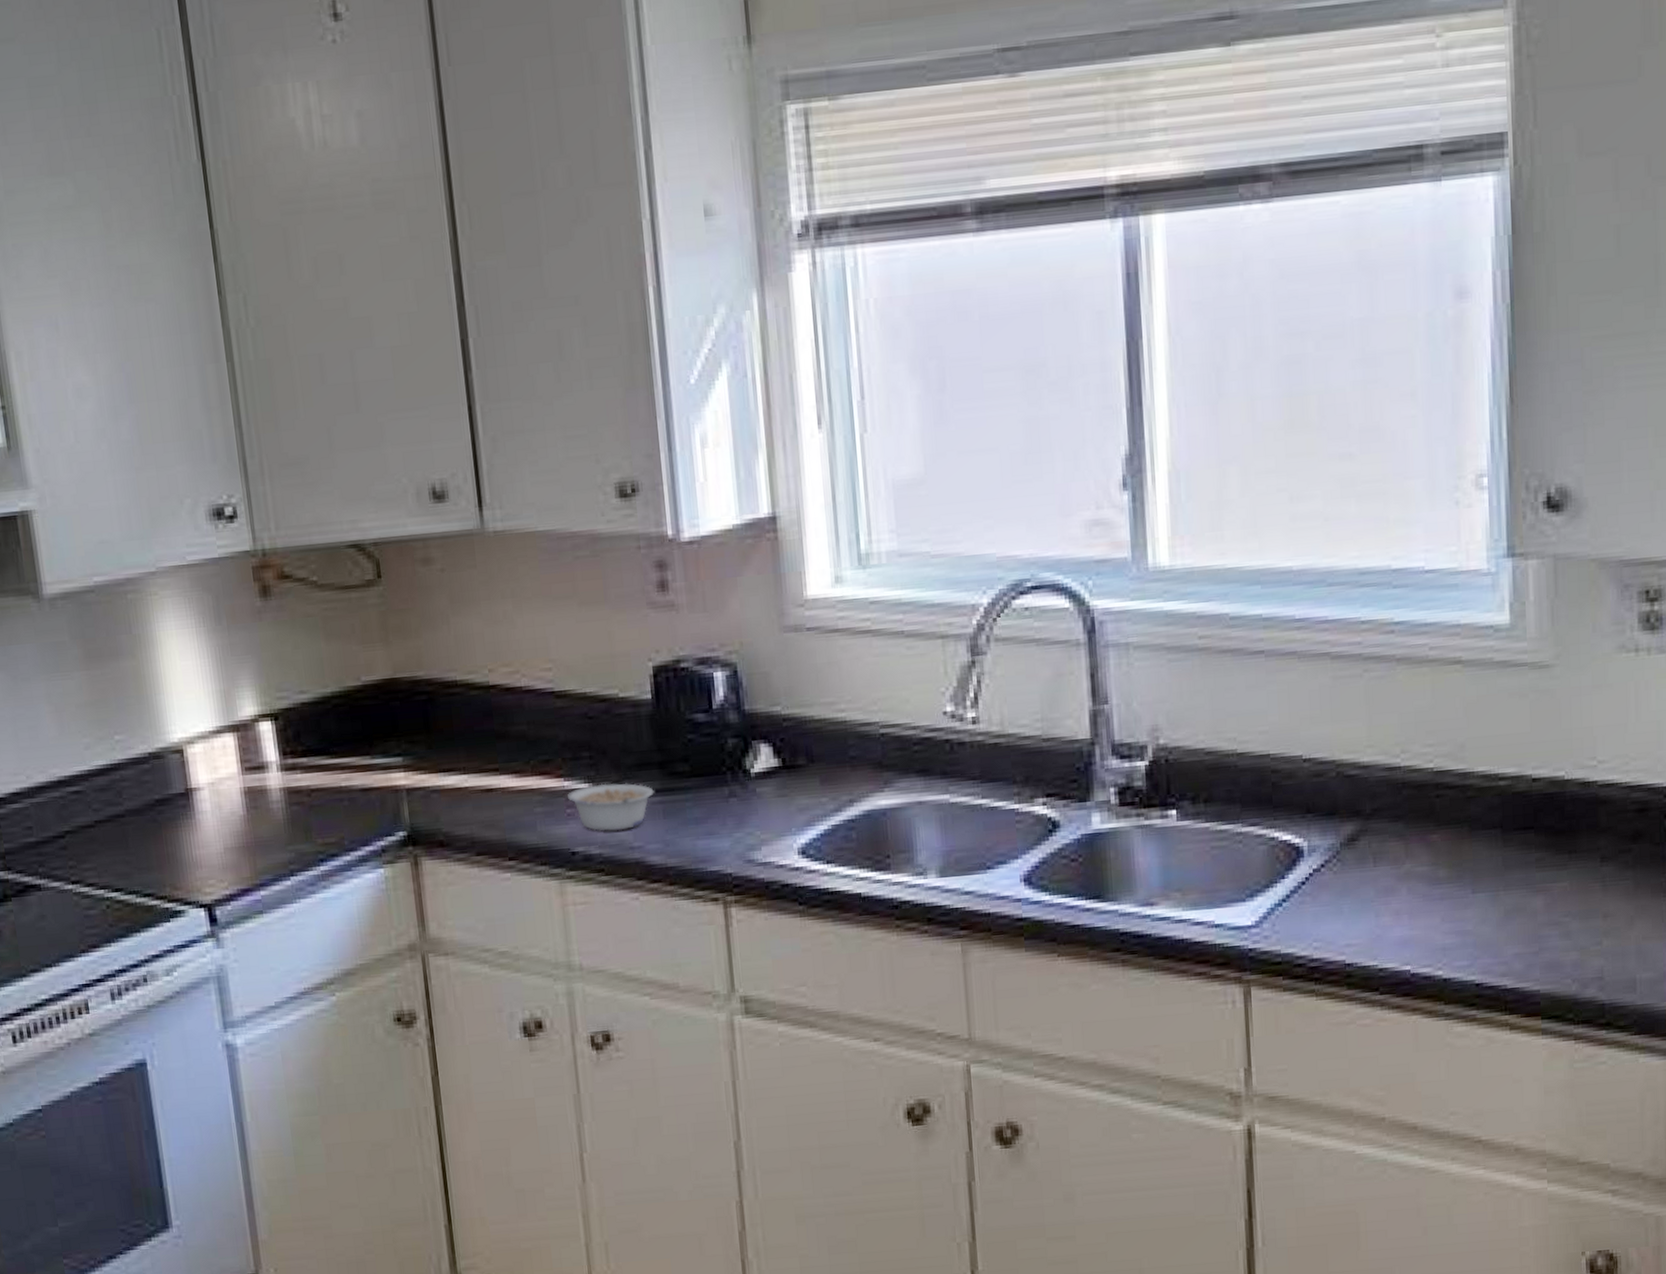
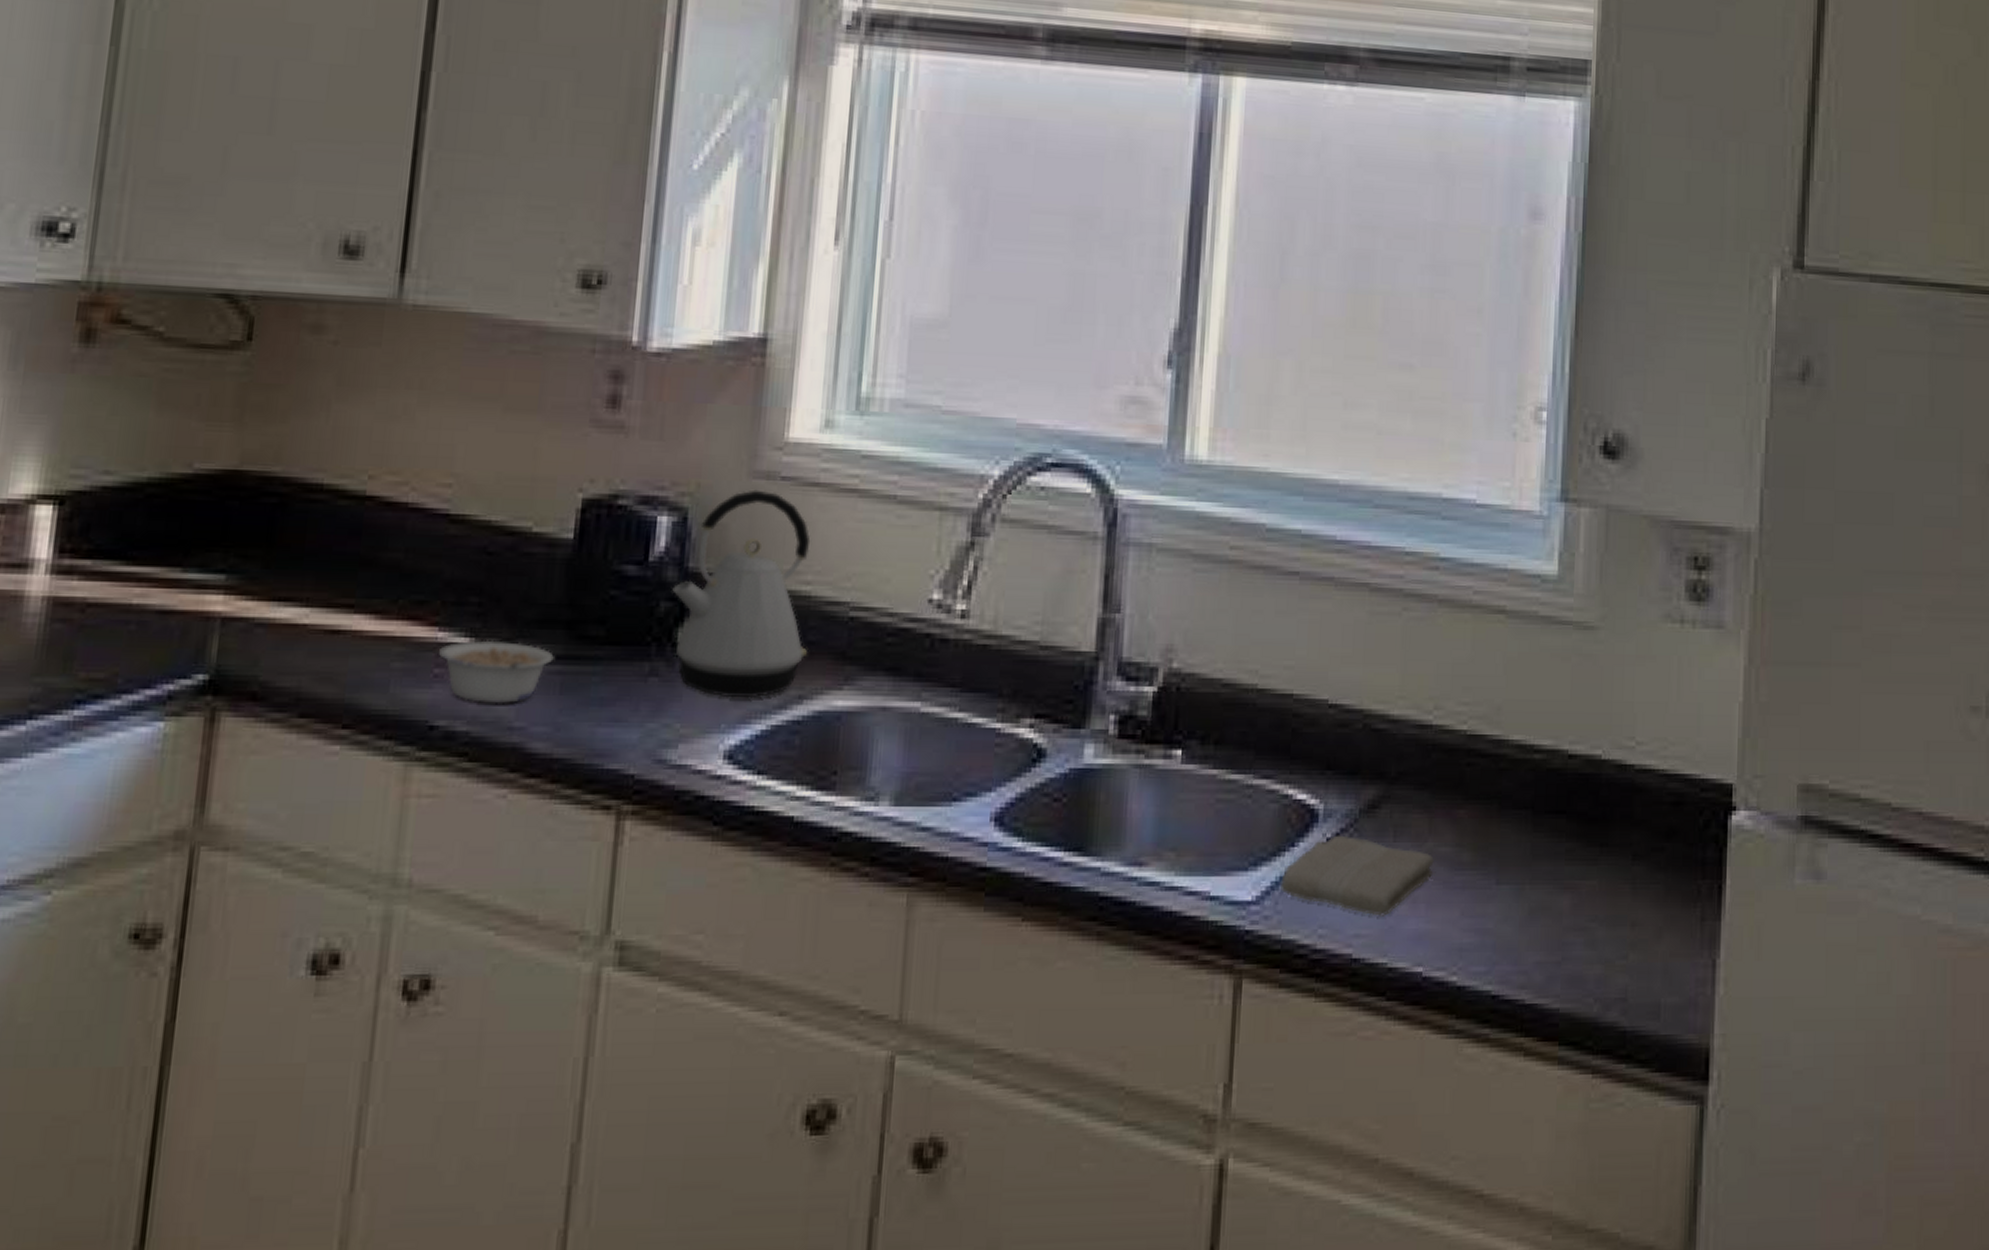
kettle: none [735,641,851,808] -> present [672,489,811,699]
washcloth: none [1275,865,1413,928] -> present [1279,835,1434,916]

